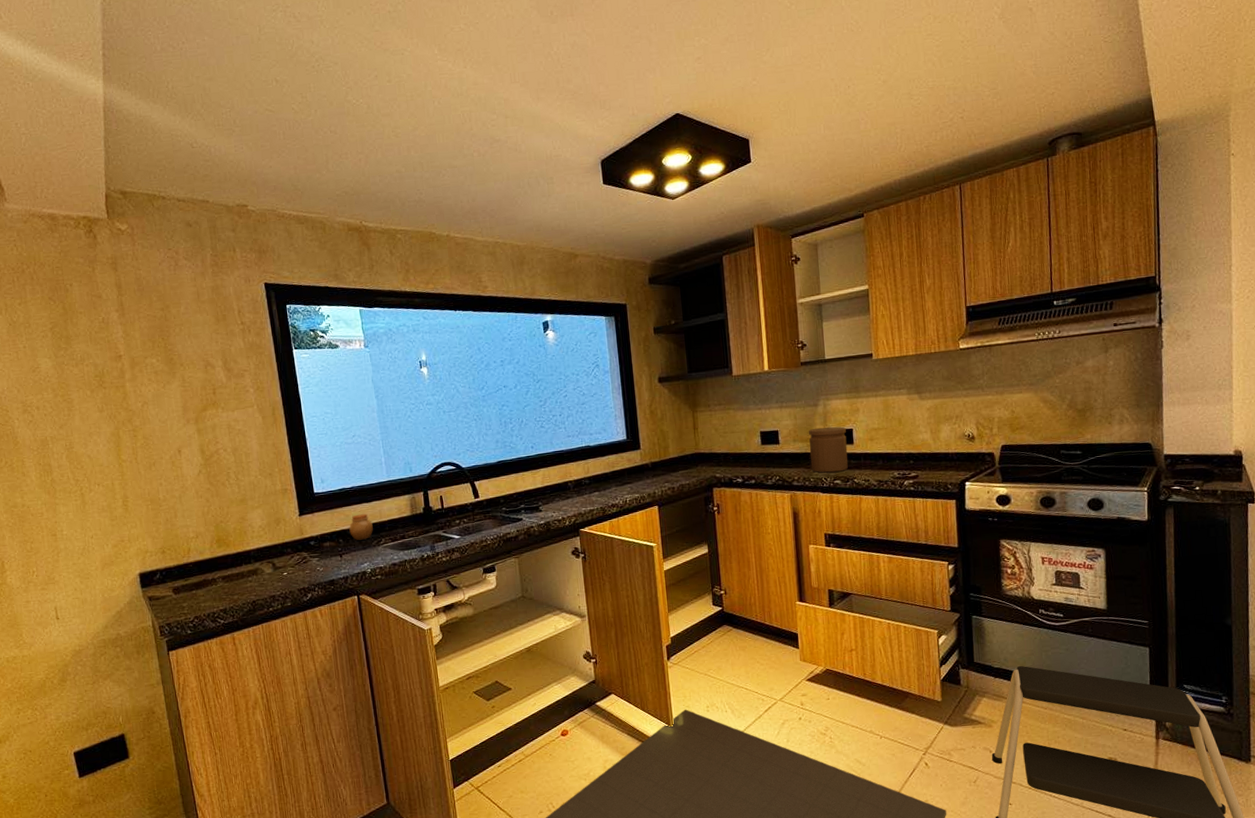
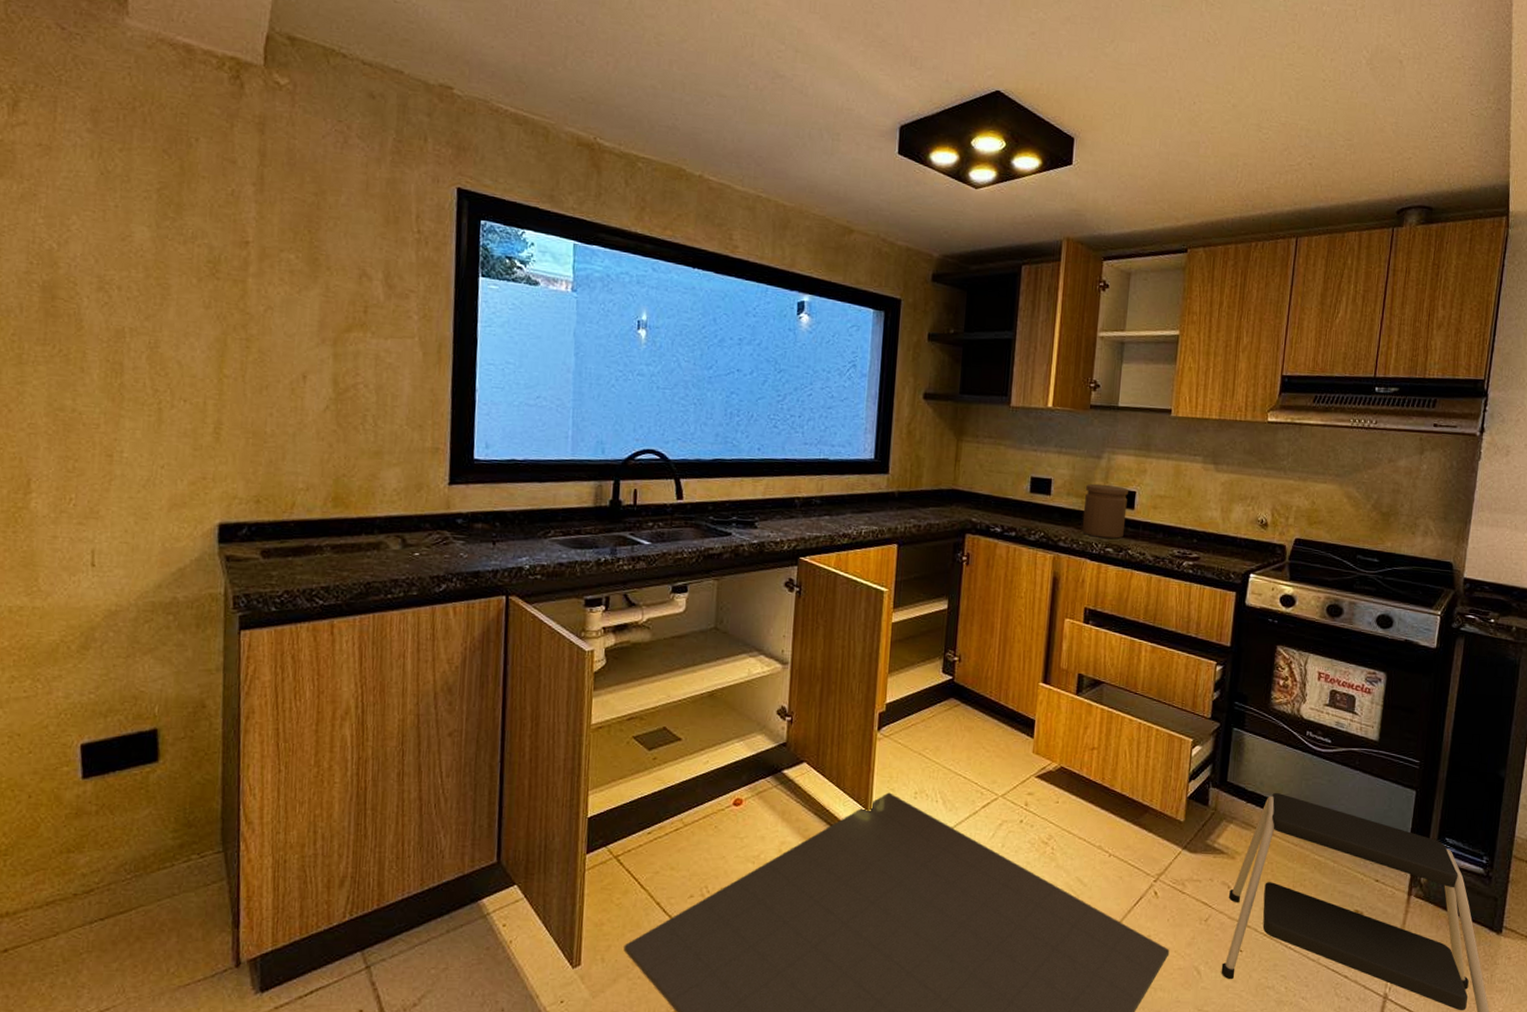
jar: present [349,513,373,540] -> none [510,495,542,528]

